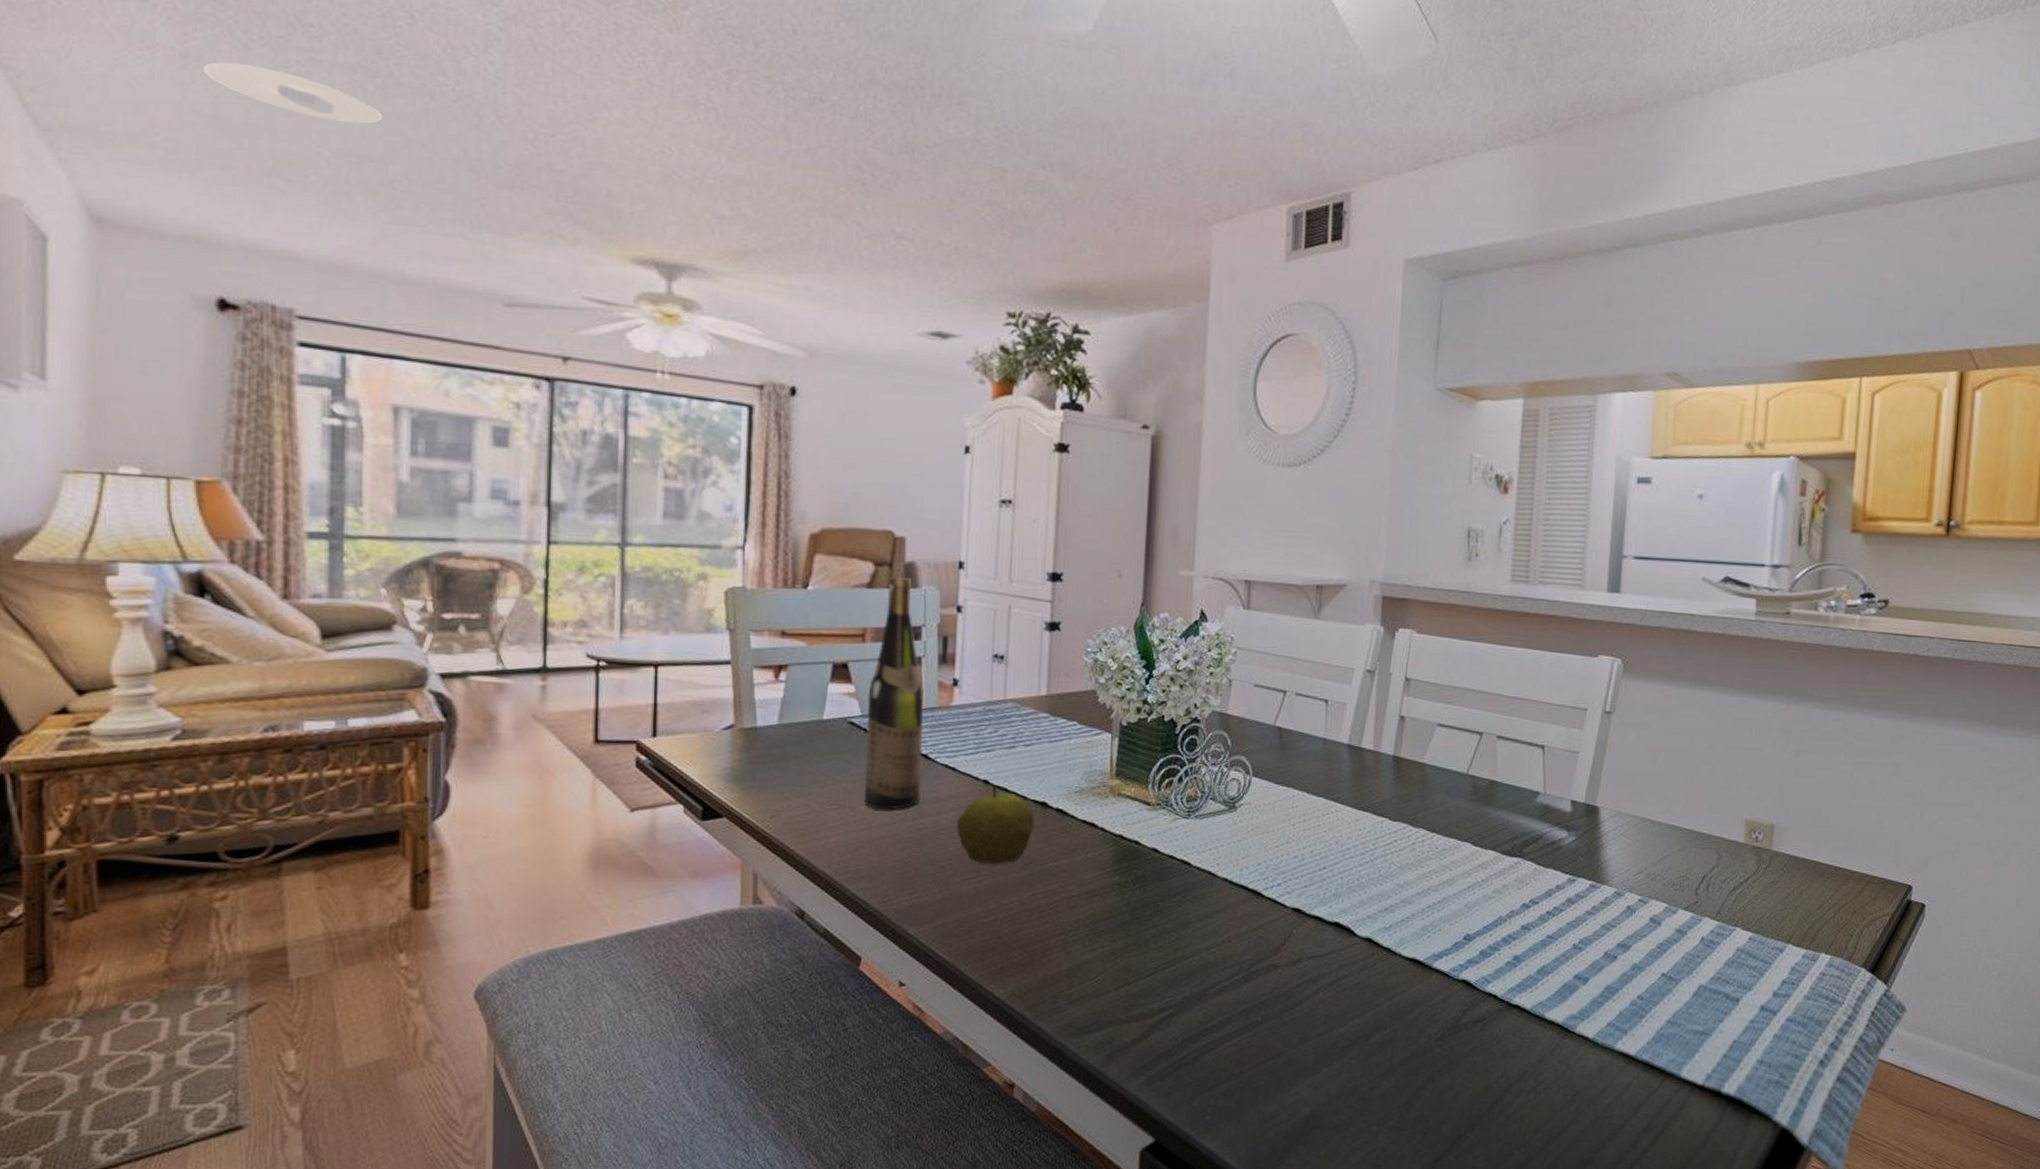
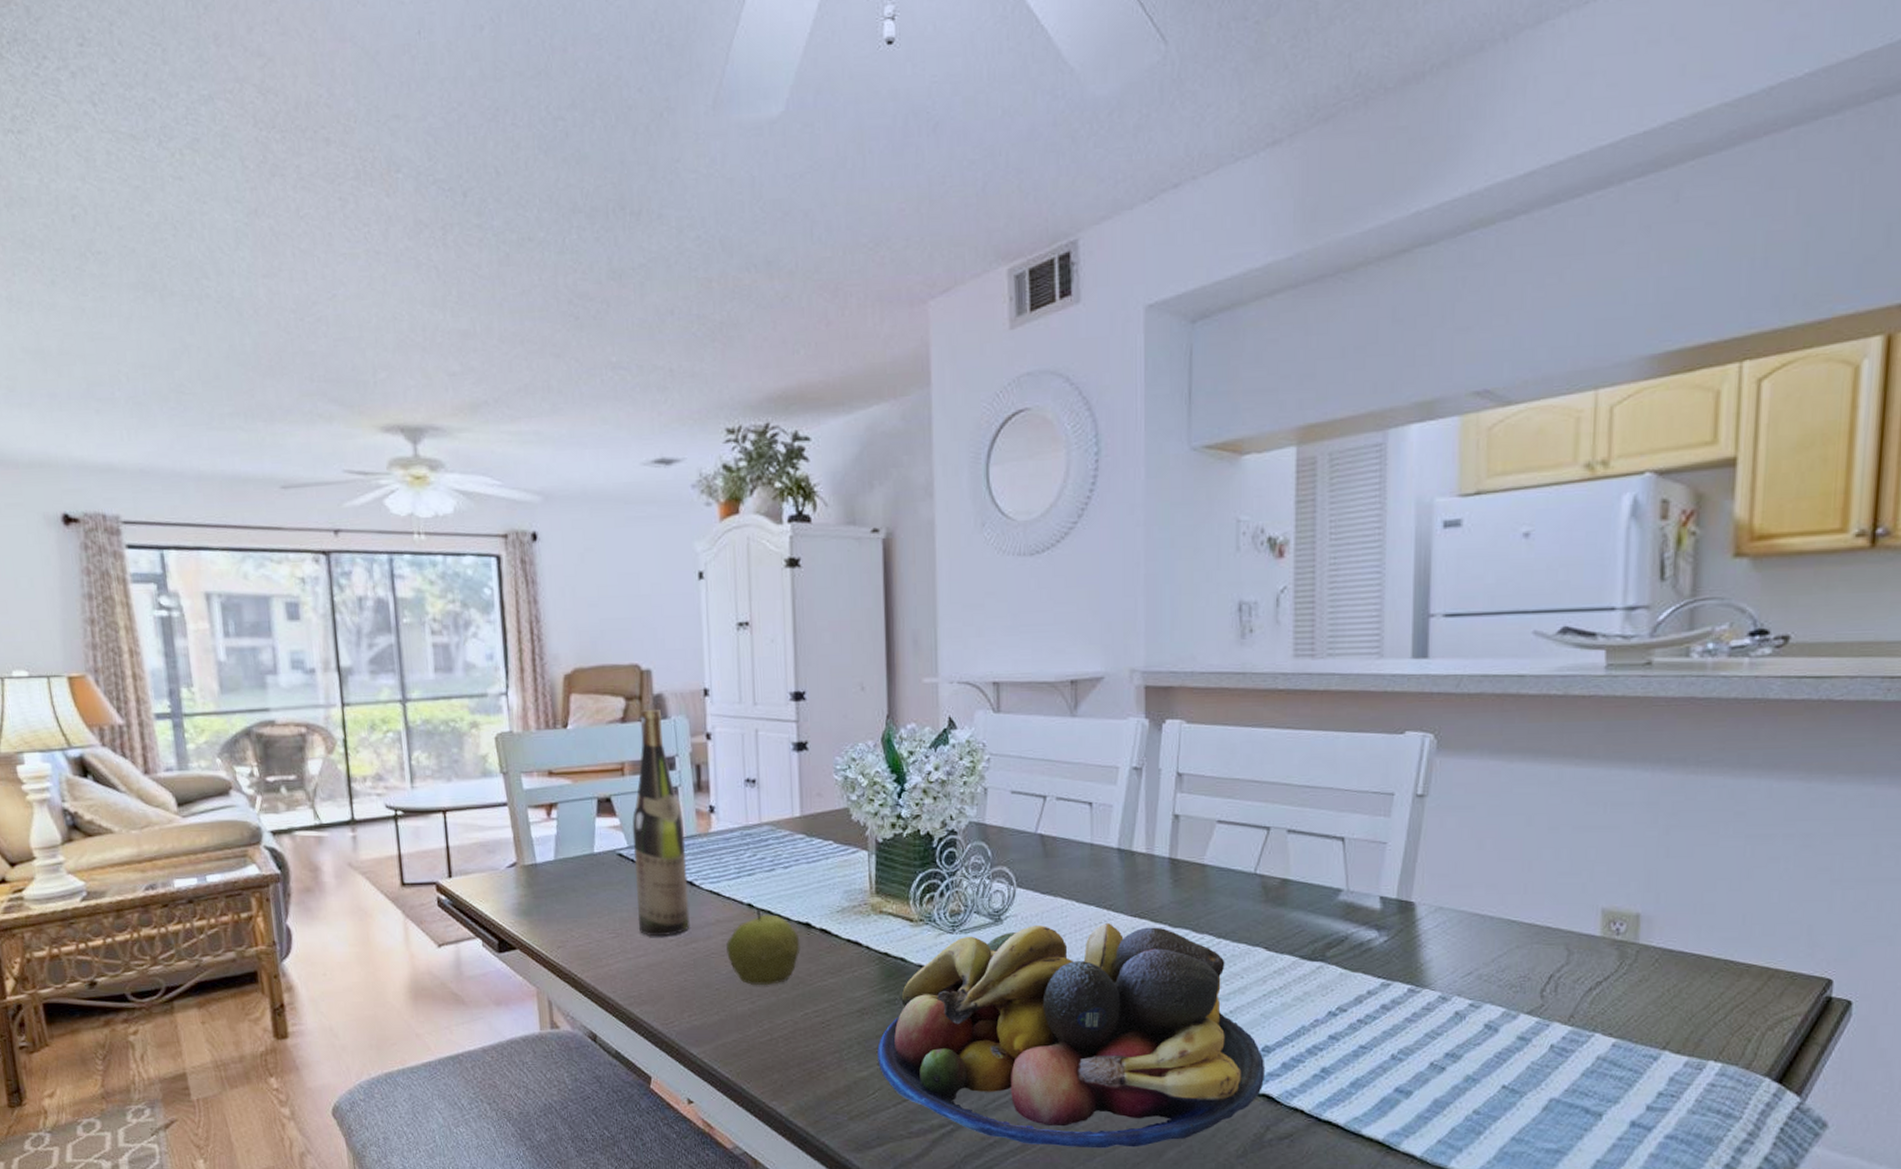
recessed light: present [203,62,383,125] -> none [24,298,164,339]
fruit bowl: none [1103,813,1465,1032] -> present [877,922,1264,1149]

